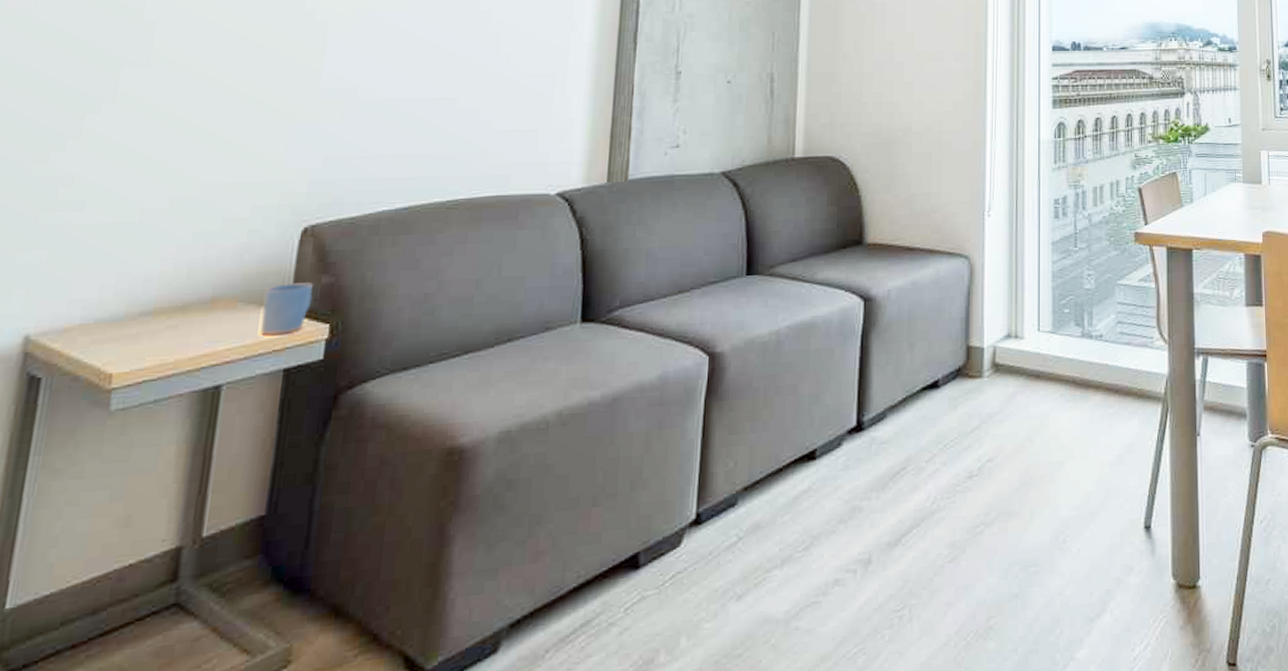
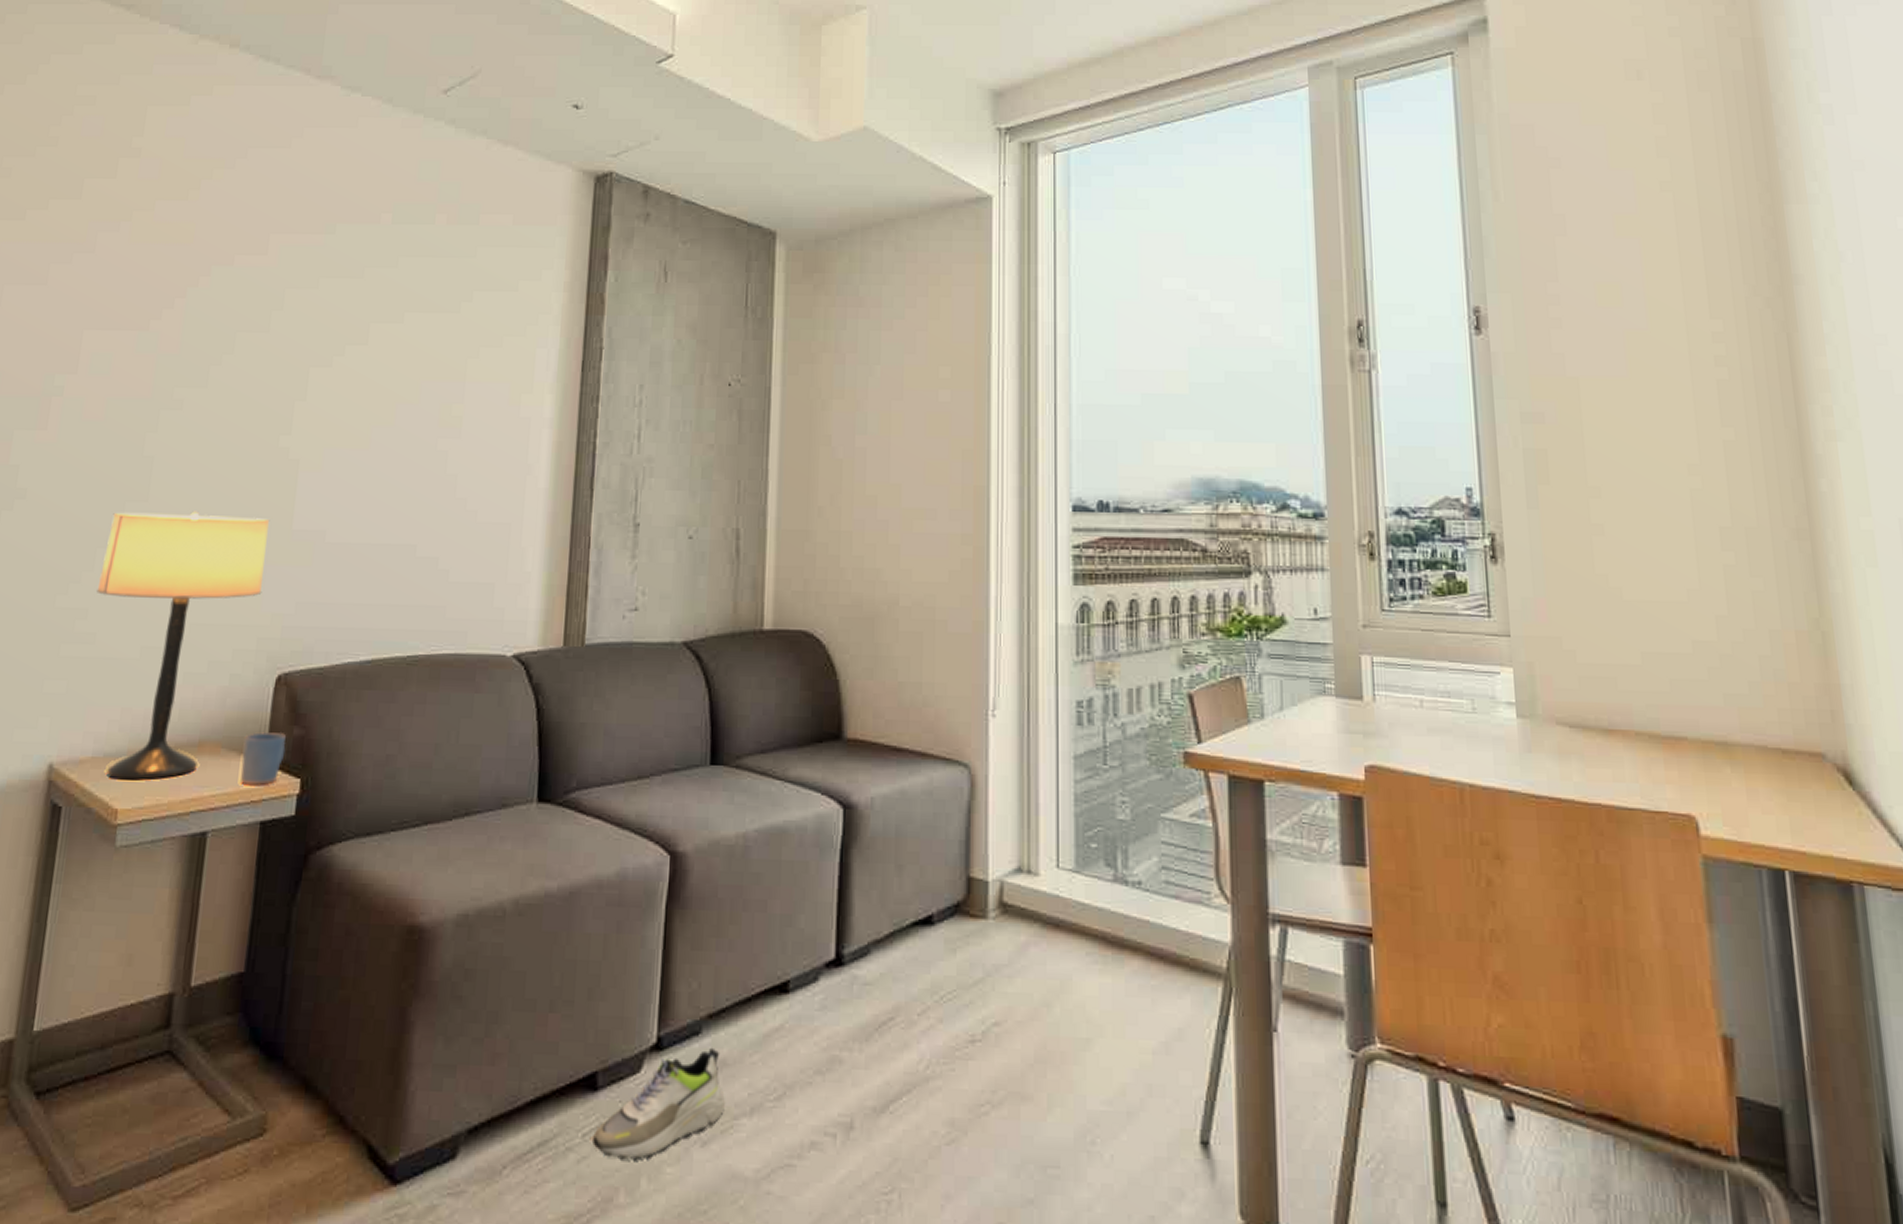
table lamp: none [85,73,295,343] -> present [96,511,270,779]
shoe: none [634,514,760,625] -> present [593,1047,726,1161]

